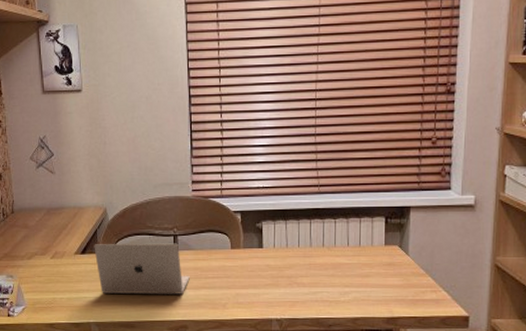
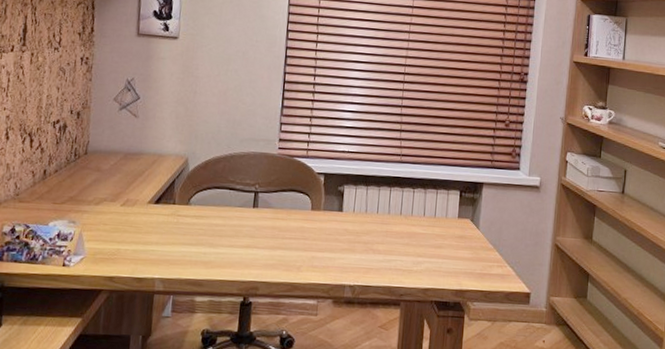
laptop: present [94,243,190,294] -> none [169,194,267,254]

